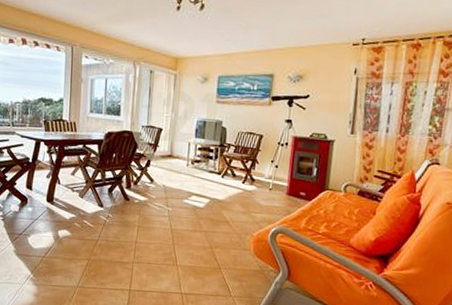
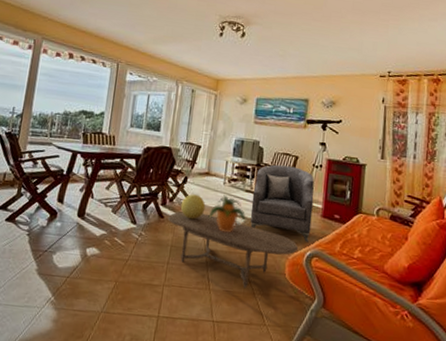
coffee table: none [133,194,264,264] -> present [167,211,299,289]
decorative ball: none [145,176,170,201] -> present [180,194,206,220]
potted plant: none [173,177,210,212] -> present [208,195,246,232]
armchair: none [214,144,280,220] -> present [250,164,314,242]

